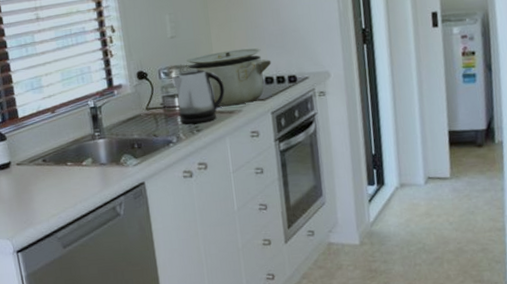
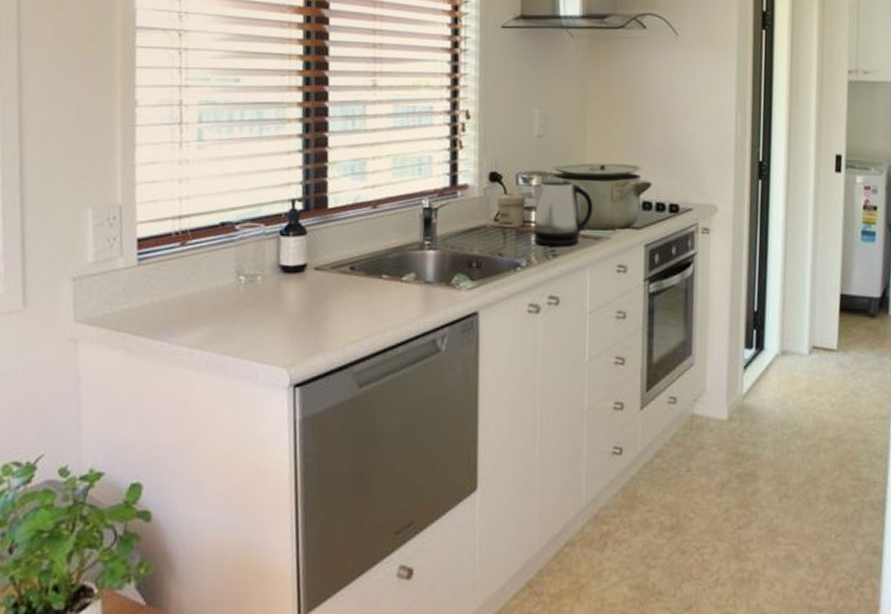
jar: none [146,85,170,115] -> present [497,193,526,229]

